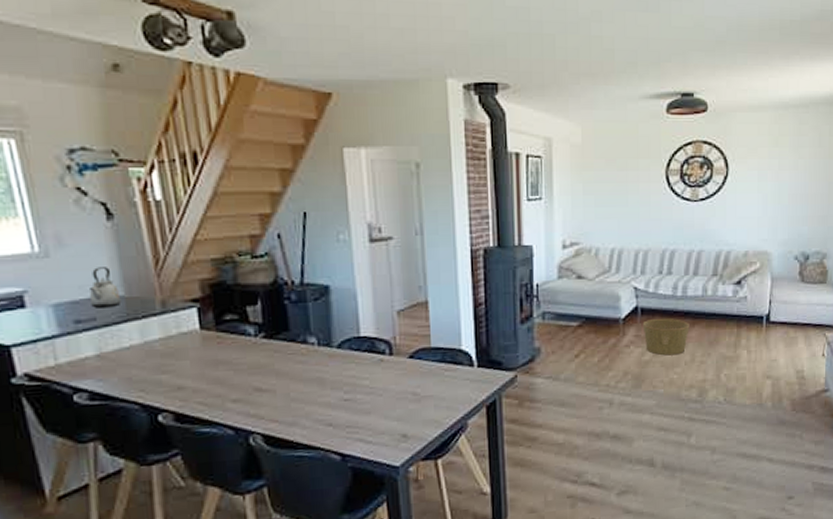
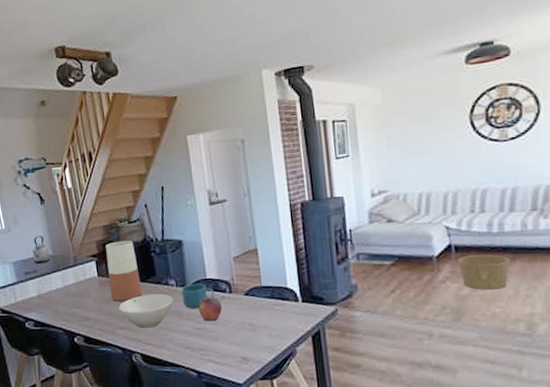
vase: none [214,281,269,365] -> present [105,240,143,302]
bowl: none [231,354,314,401] -> present [119,293,174,328]
cup: none [324,342,370,374] -> present [181,283,214,308]
fruit: none [347,358,379,391] -> present [198,296,222,322]

